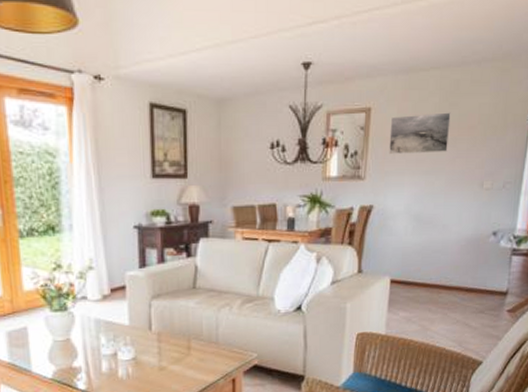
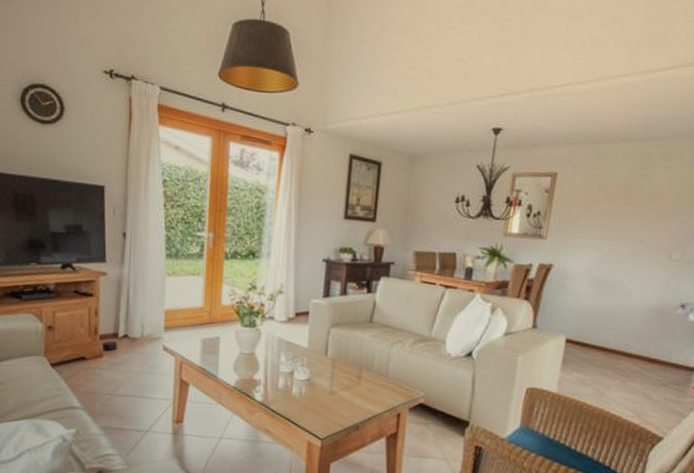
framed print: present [389,112,451,154] -> none [573,182,640,220]

